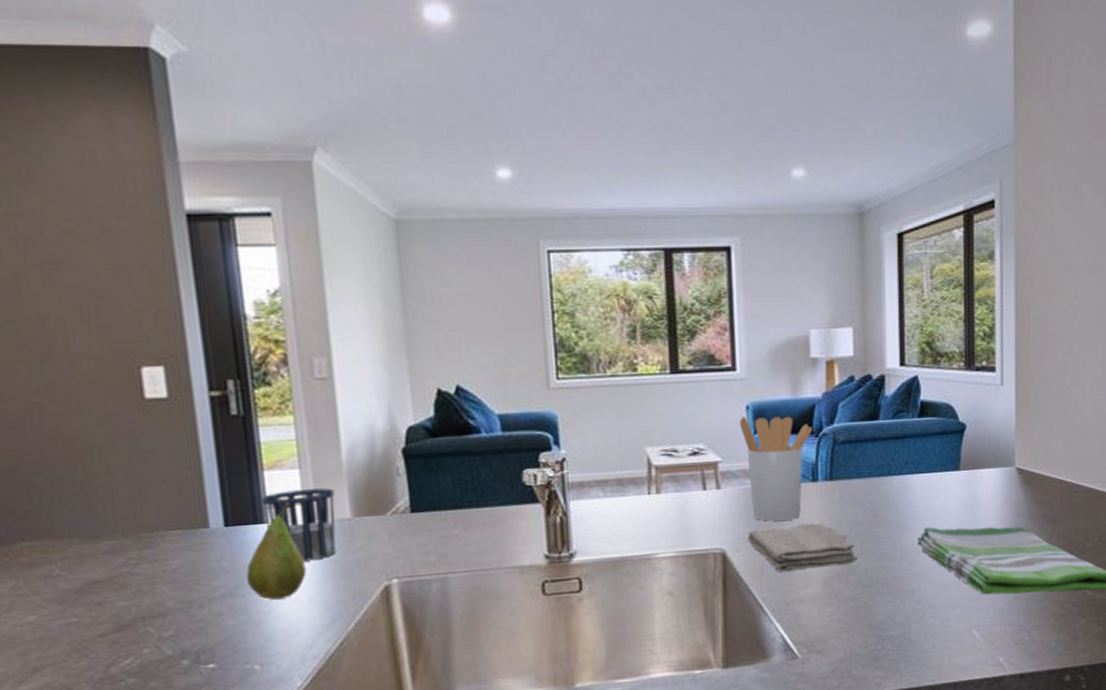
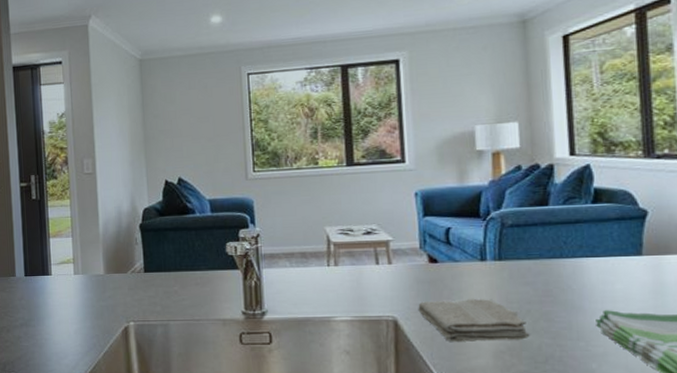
fruit: present [246,503,307,600] -> none [36,262,74,330]
cup: present [261,488,338,562] -> none [47,252,94,304]
utensil holder: present [740,416,813,521] -> none [409,201,480,295]

